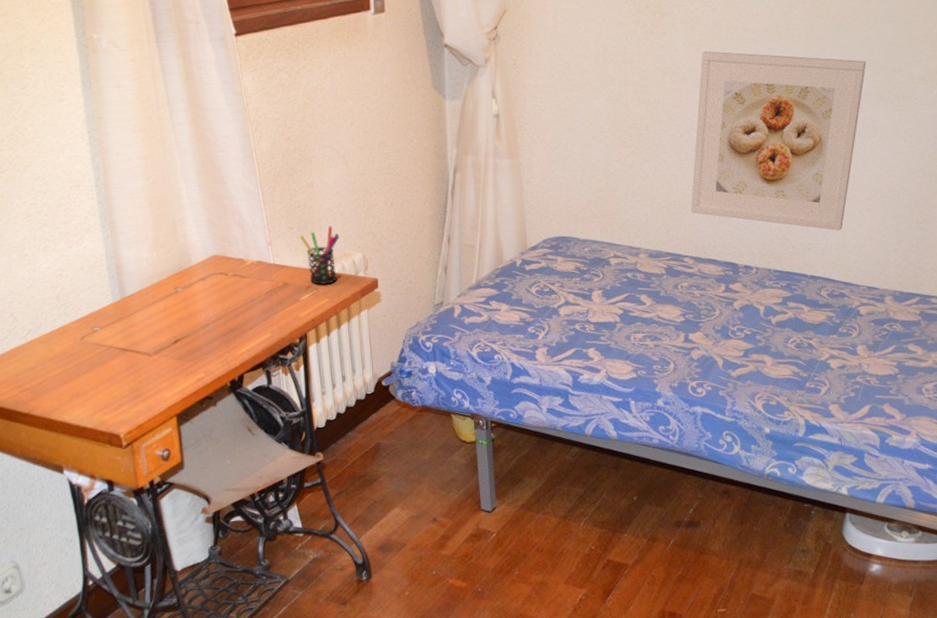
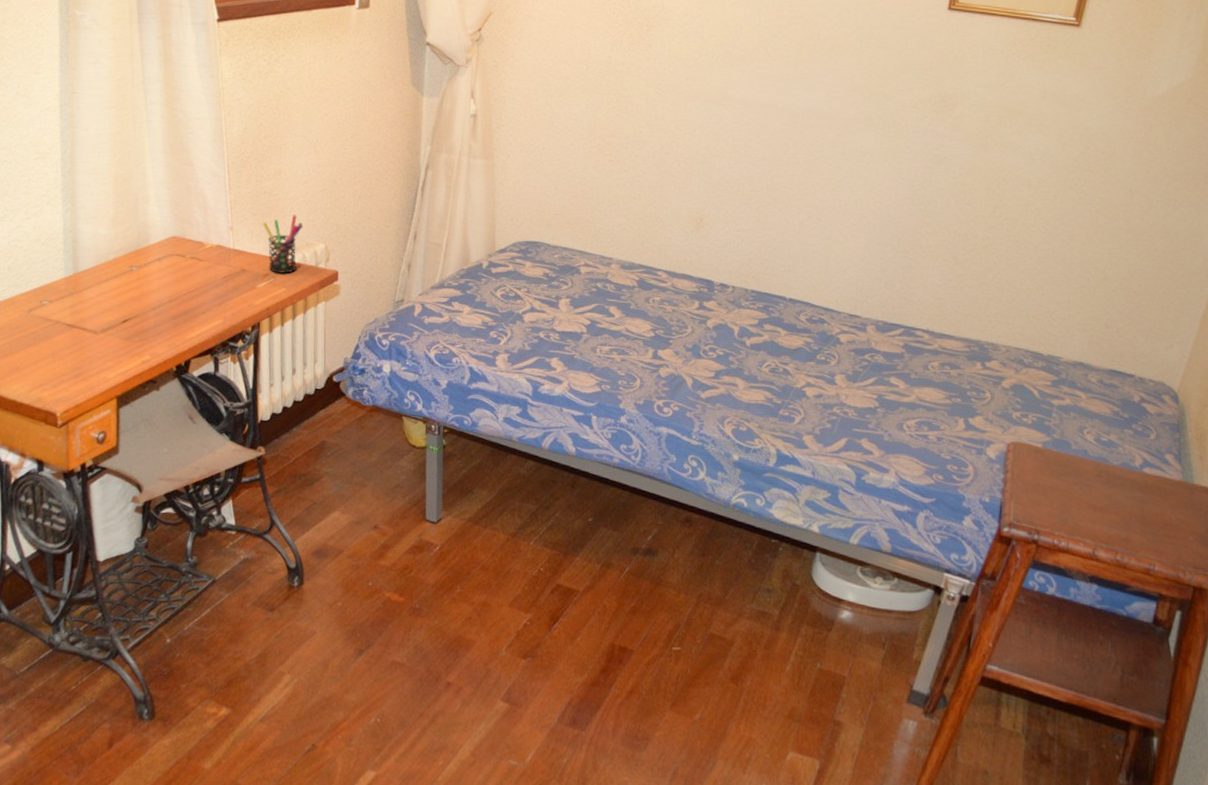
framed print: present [691,51,866,231] -> none [668,66,856,255]

